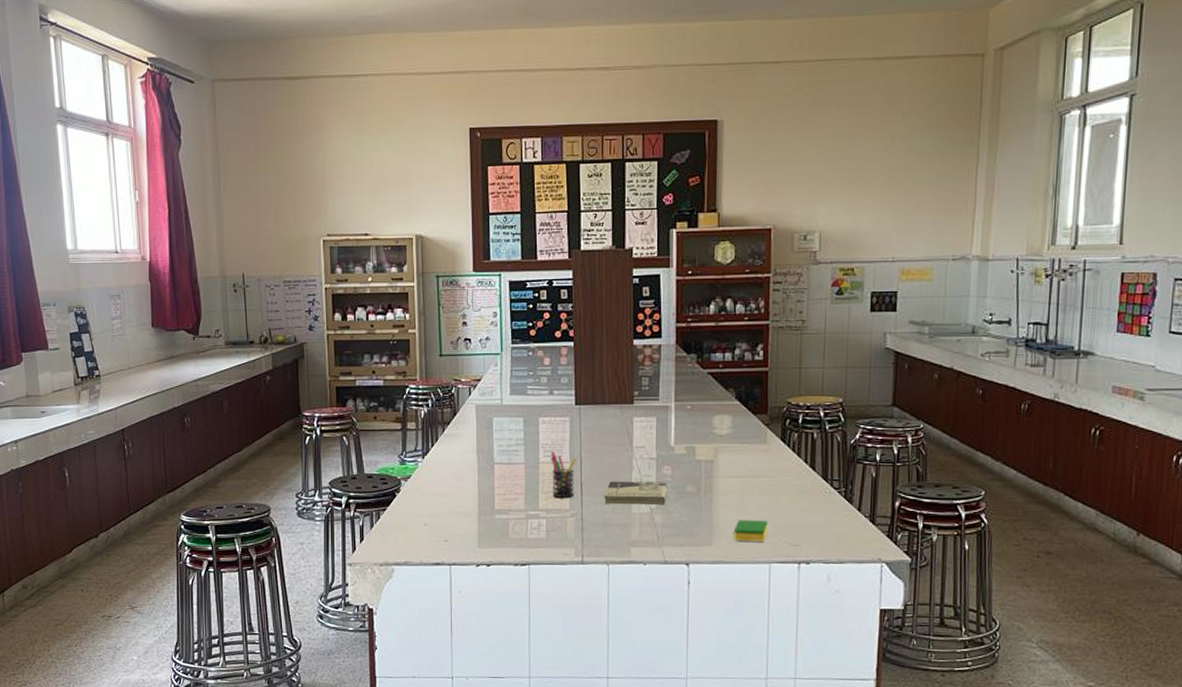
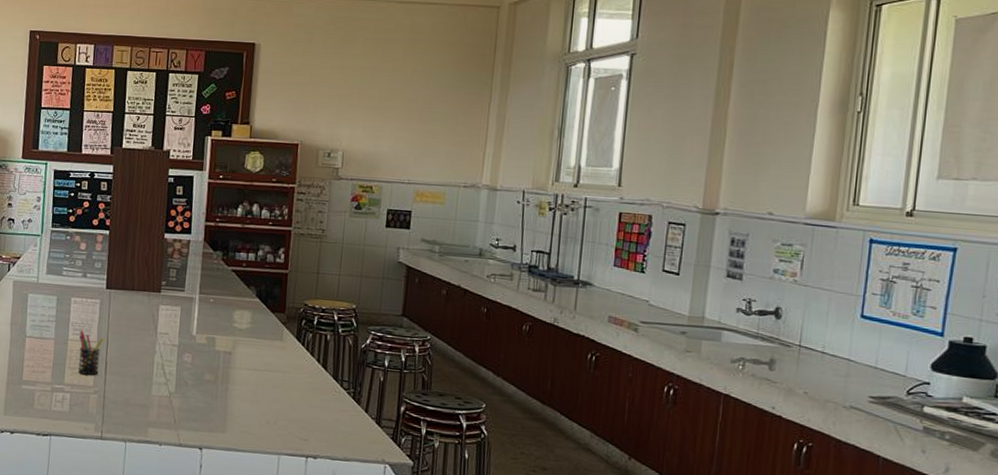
book: present [604,481,668,506] -> none [126,363,187,391]
dish sponge: present [733,520,768,542] -> none [246,410,279,434]

